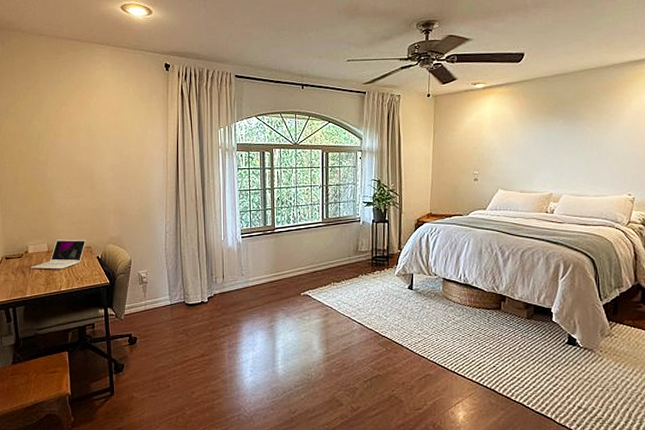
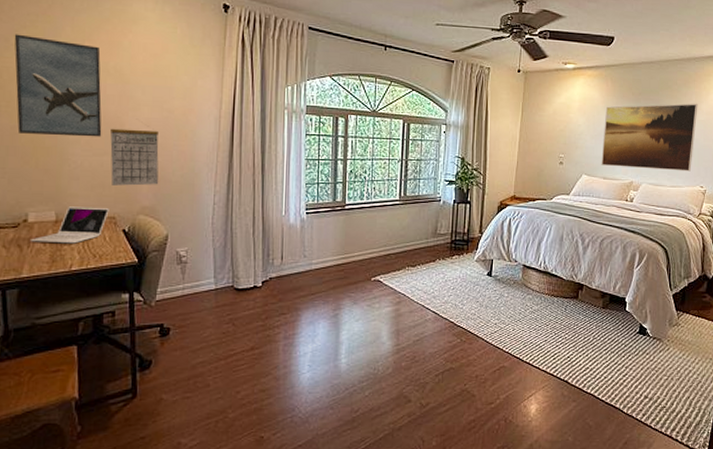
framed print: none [12,105,78,183] -> present [14,34,102,137]
calendar: none [84,174,122,221] -> present [110,128,159,186]
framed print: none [517,110,621,180] -> present [601,103,698,172]

